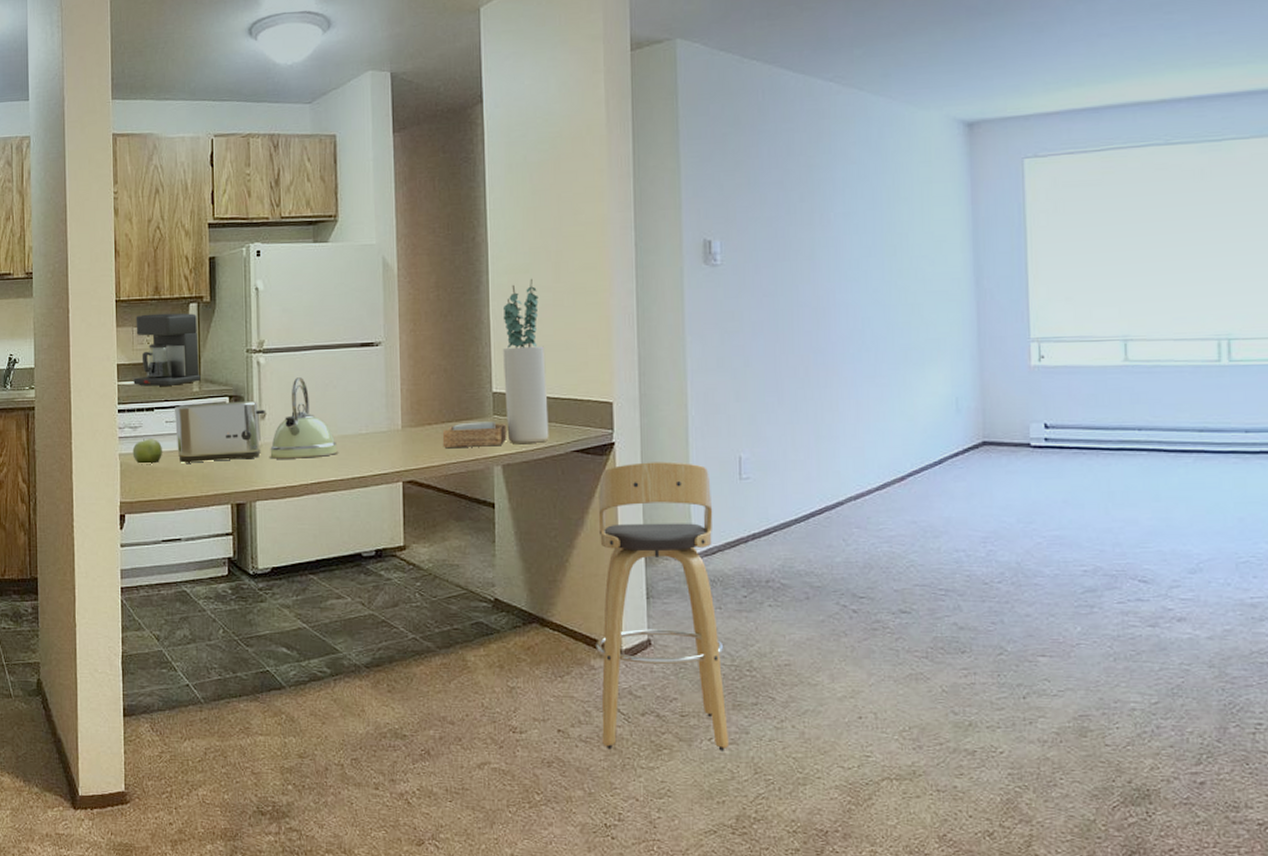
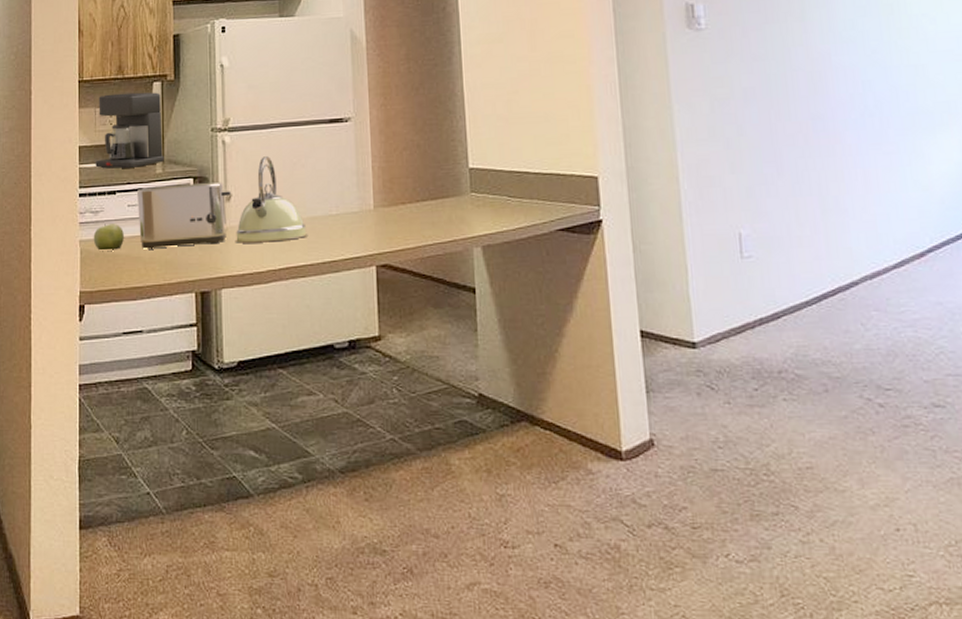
napkin holder: present [442,421,507,449] -> none [417,199,486,229]
vase: present [502,279,549,443] -> none [476,49,531,223]
bar stool: present [595,461,728,751] -> none [587,240,749,570]

